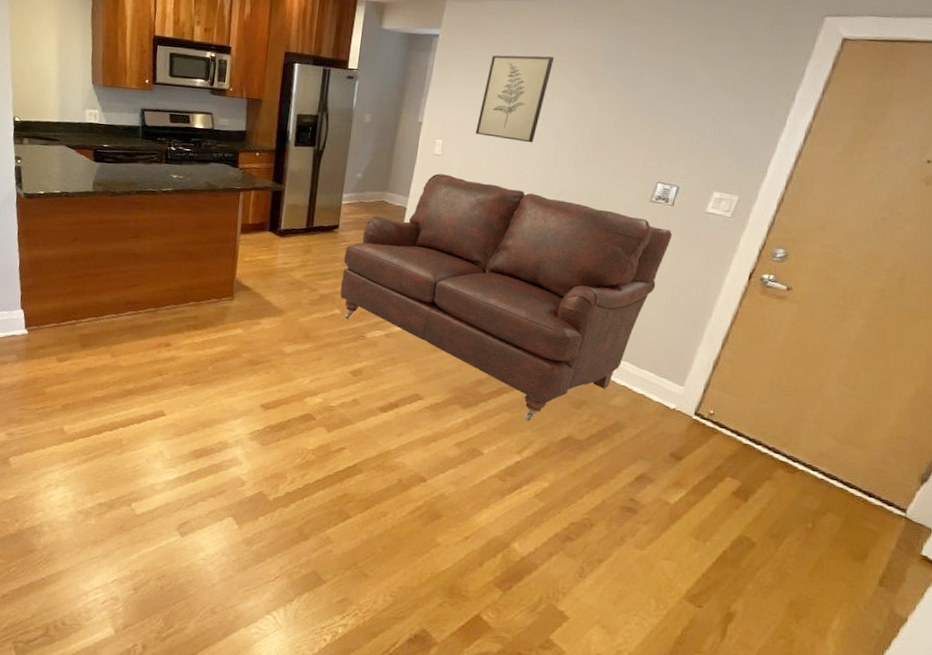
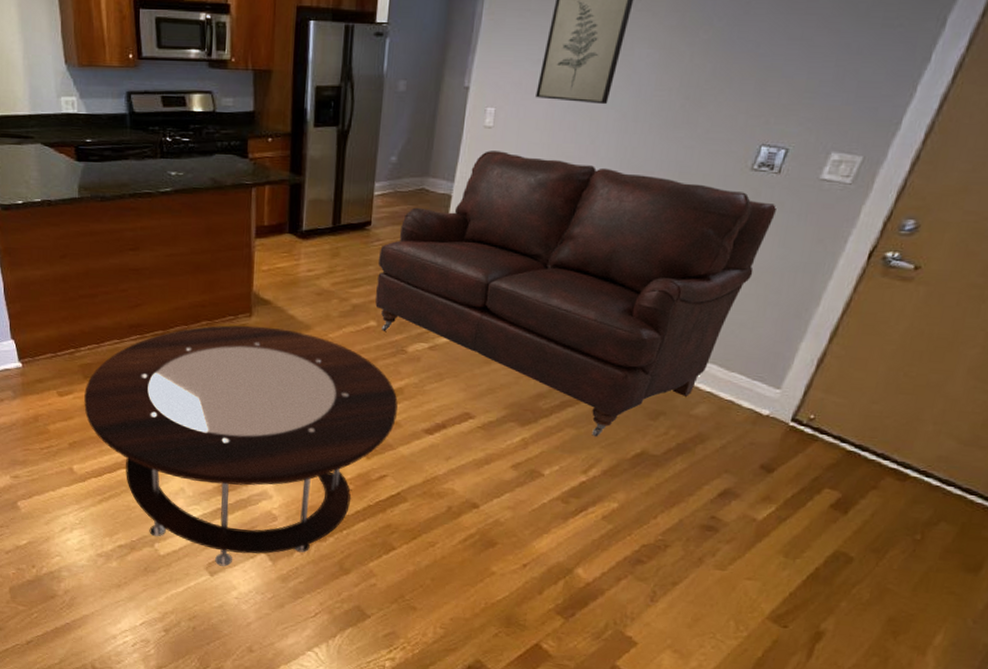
coffee table: none [79,306,357,528] -> present [84,325,398,566]

